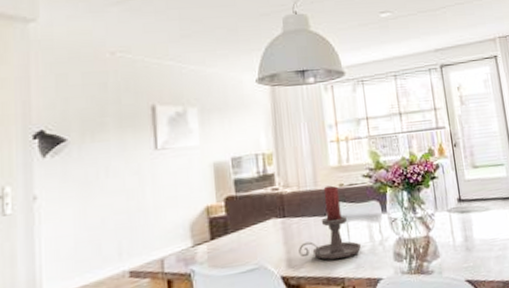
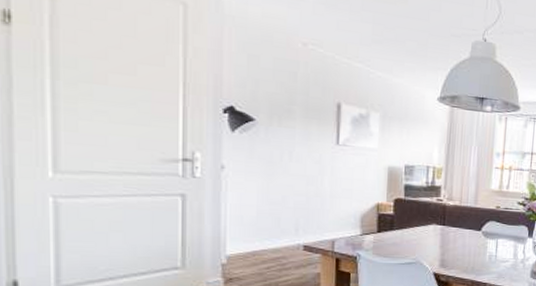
candle holder: present [299,185,362,260] -> none [452,205,506,267]

